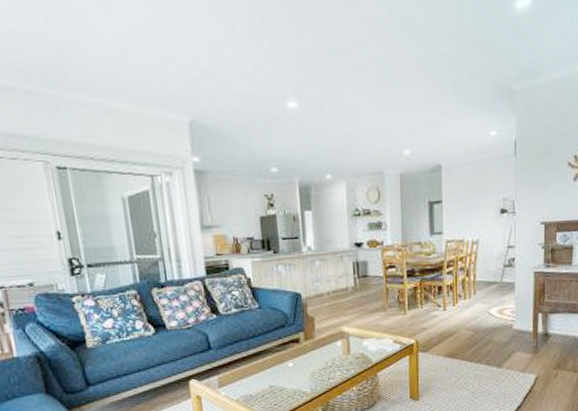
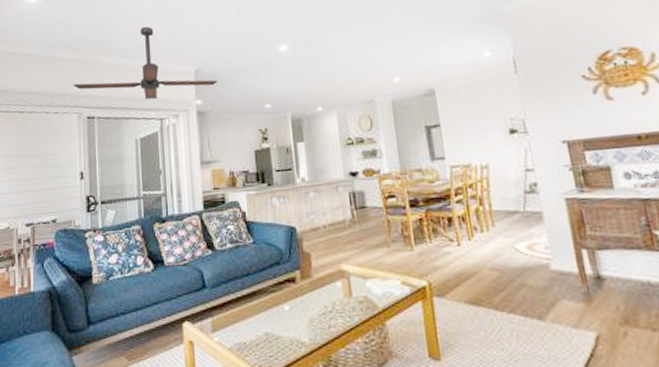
ceiling fan: none [31,56,218,152] -> present [73,26,218,100]

